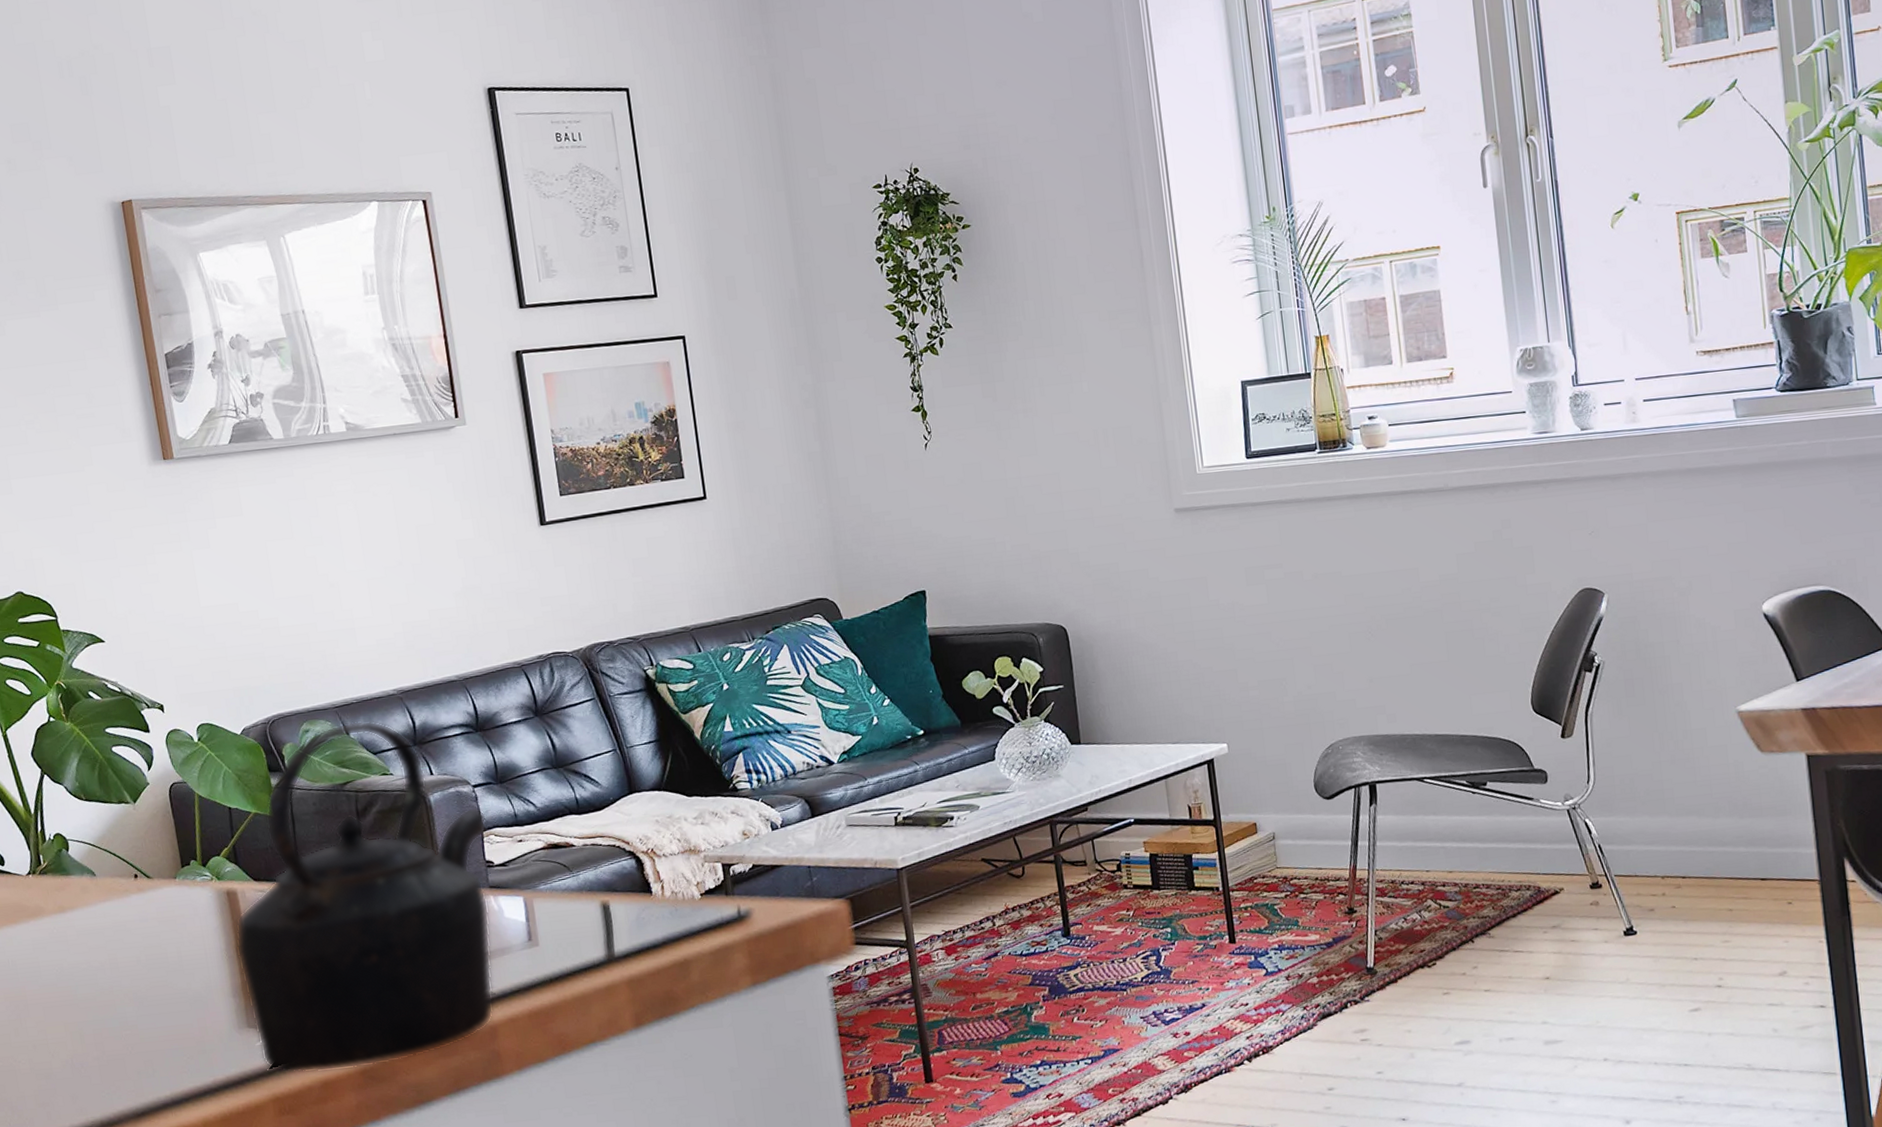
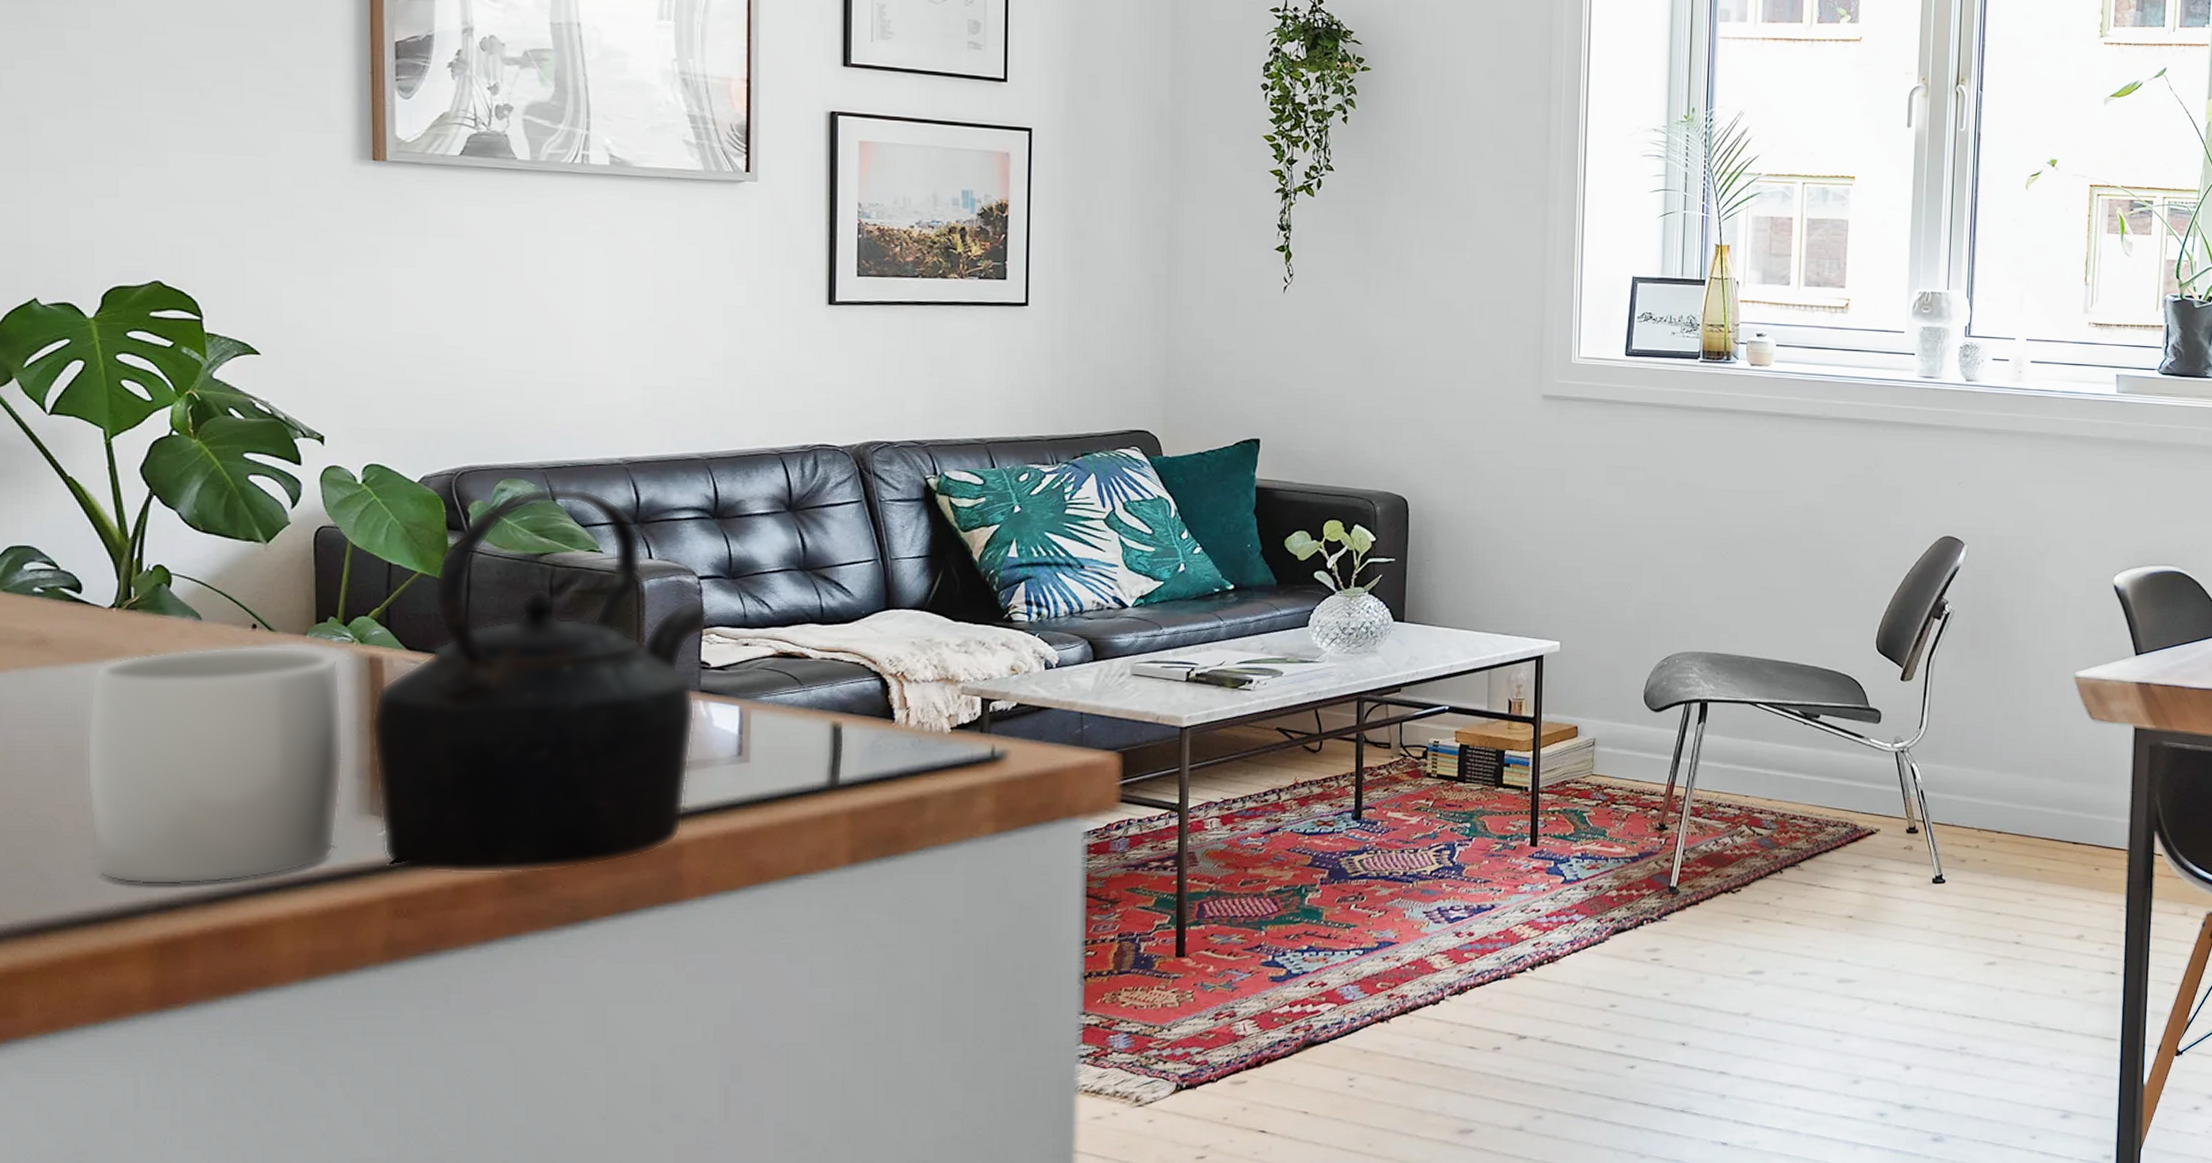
mug: none [23,890,226,1108] -> present [86,647,344,885]

